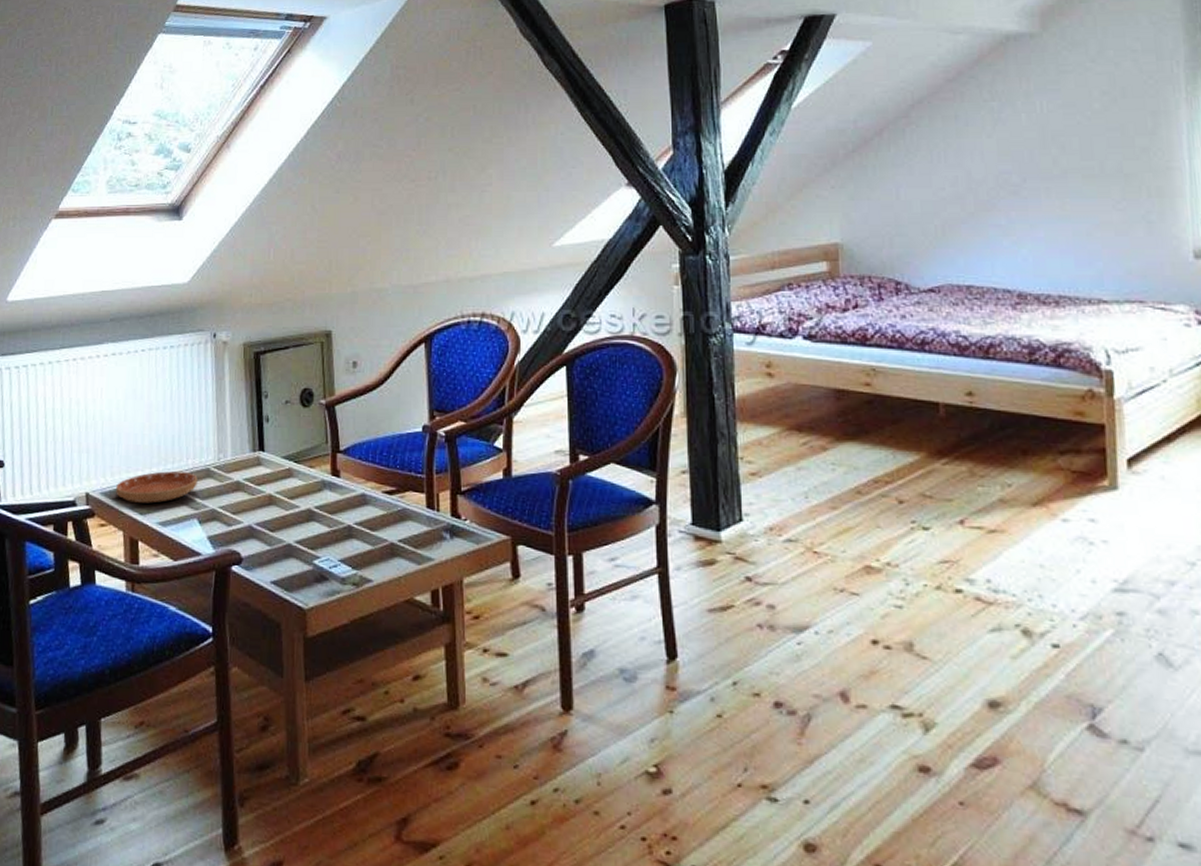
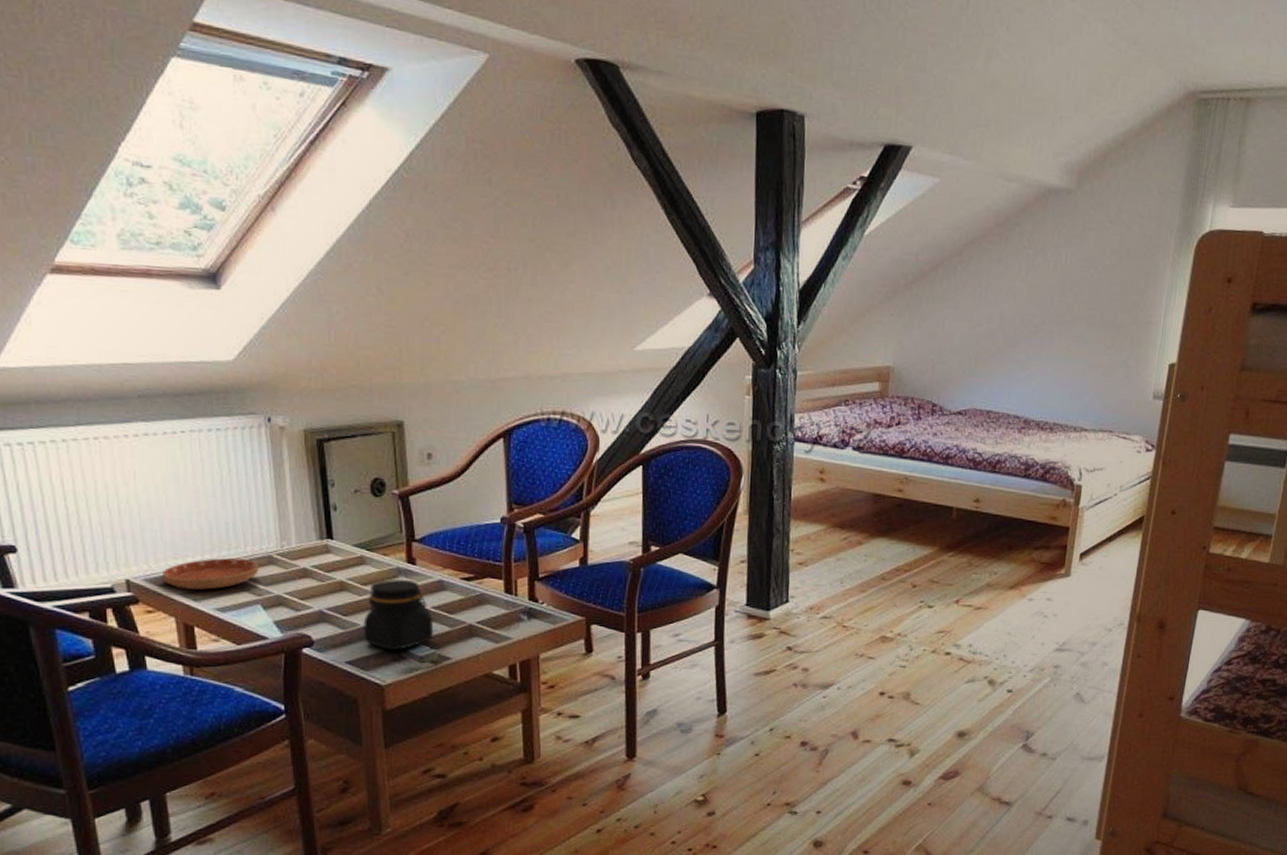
jar: none [288,492,356,570] -> present [363,579,434,650]

